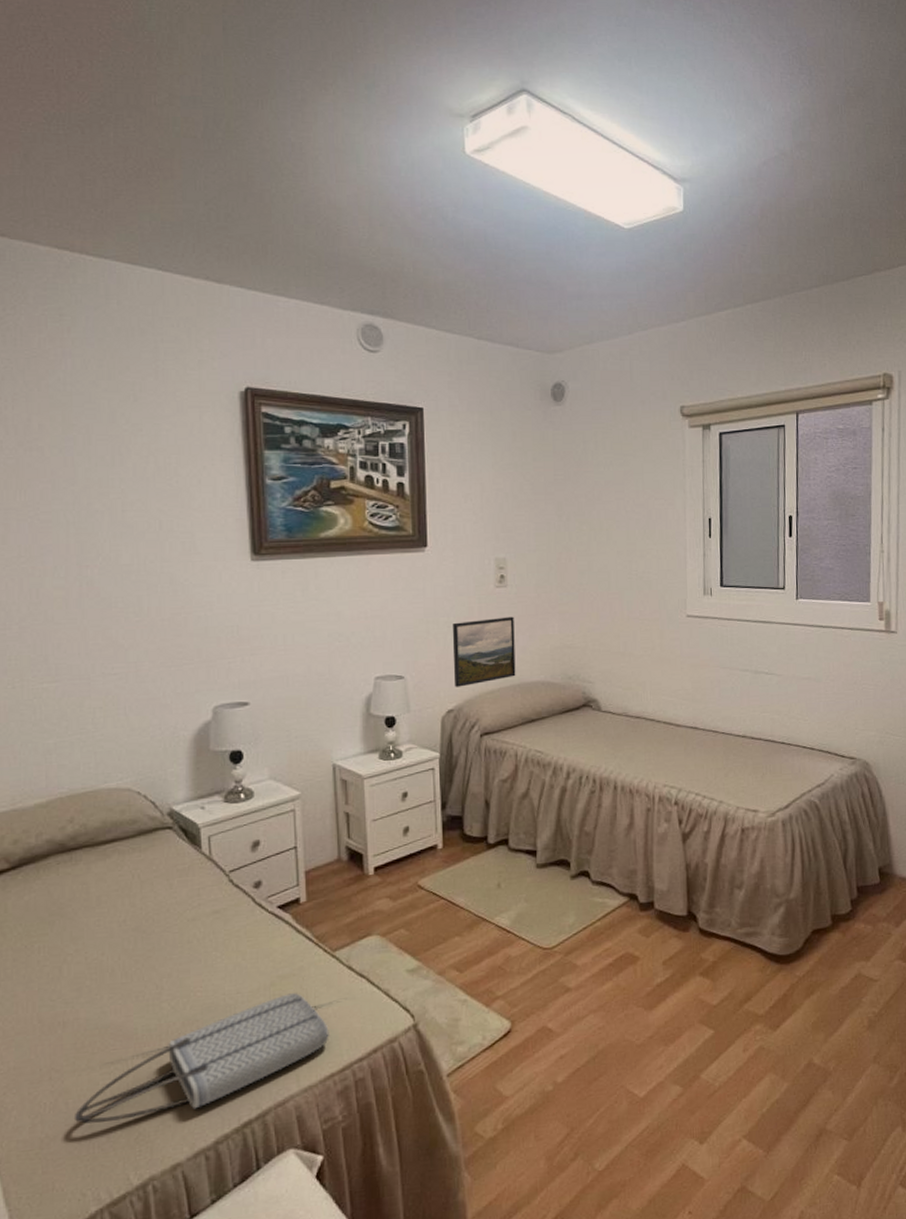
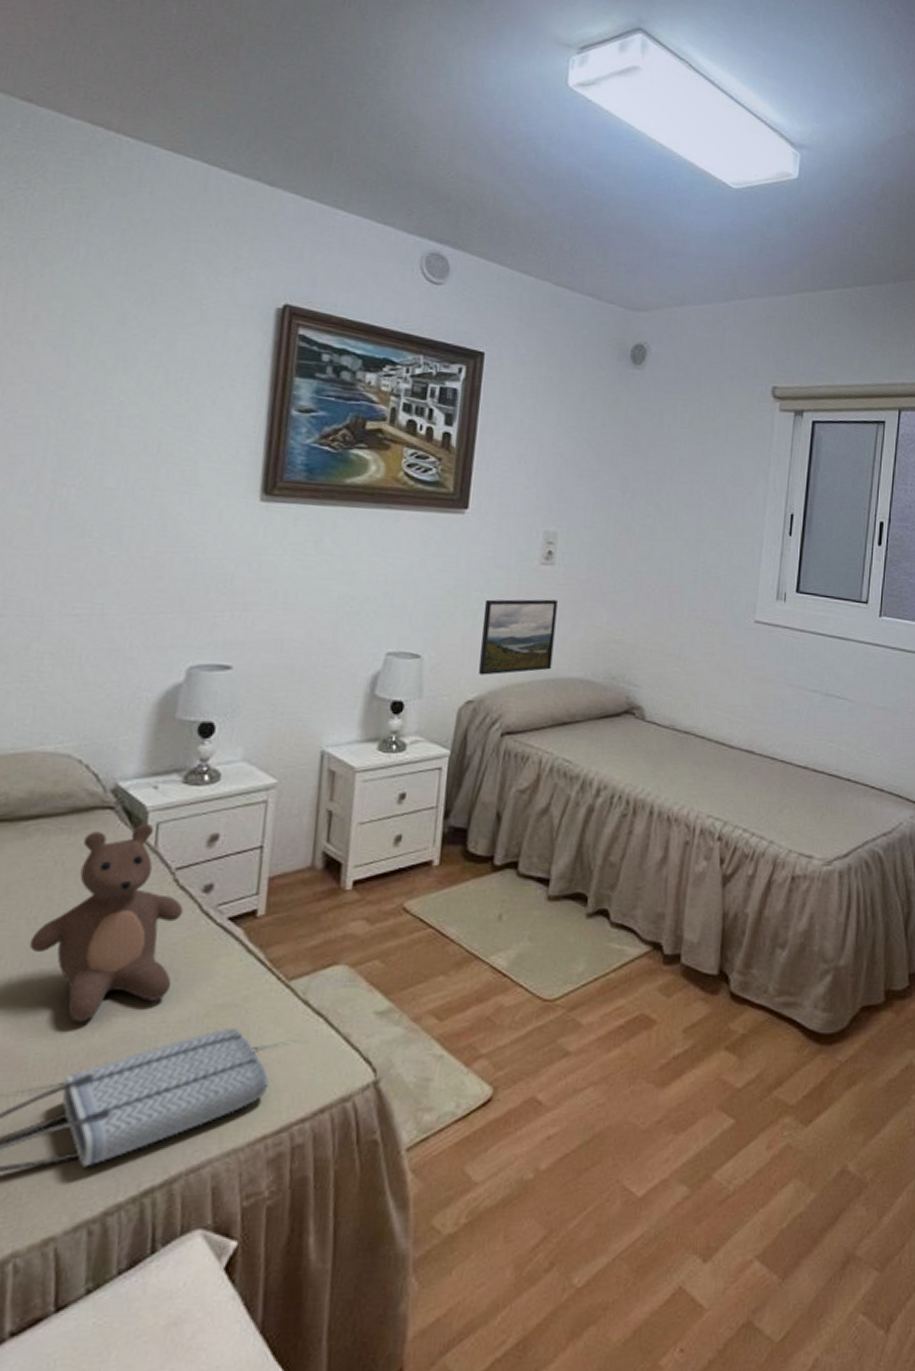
teddy bear: none [123,837,240,999] -> present [29,823,183,1022]

